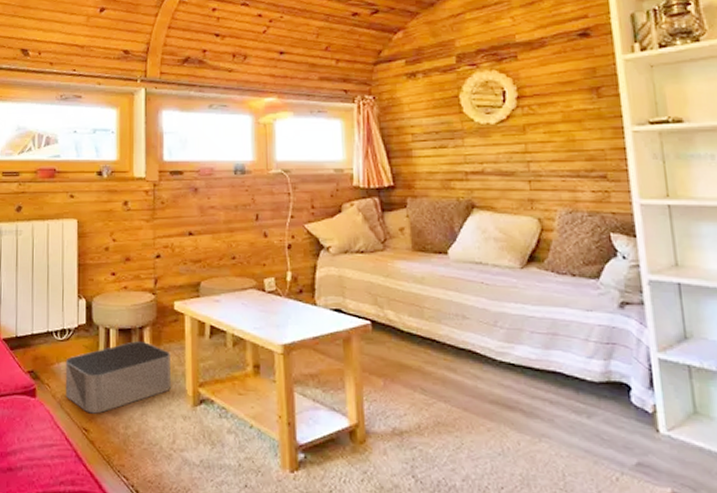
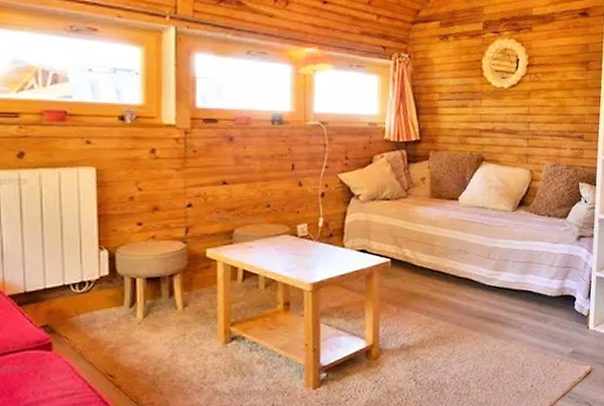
storage bin: present [65,341,171,414] -> none [86,289,202,360]

